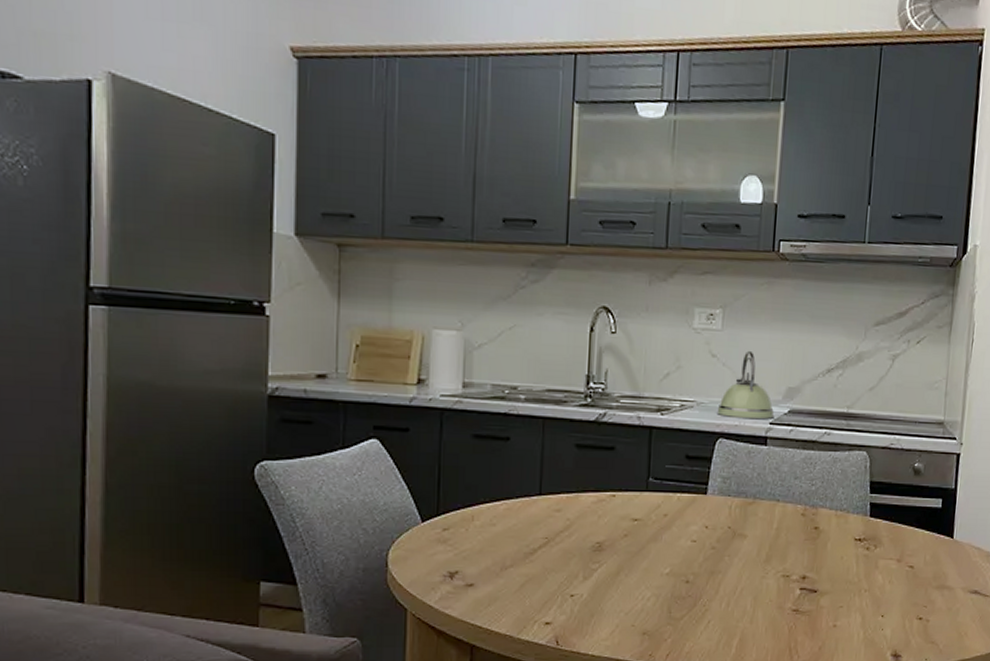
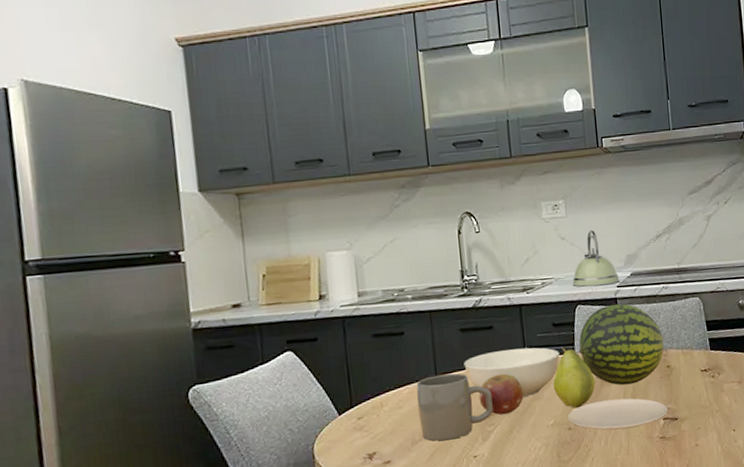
mug: none [513,494,603,572] -> present [416,373,494,441]
bowl: none [574,477,689,536] -> present [464,347,560,397]
fruit: none [586,504,640,552] -> present [479,373,524,415]
fruit: none [675,484,726,560] -> present [553,346,595,409]
plate: none [687,555,807,594] -> present [568,398,668,431]
fruit: none [712,443,816,542] -> present [579,303,664,386]

